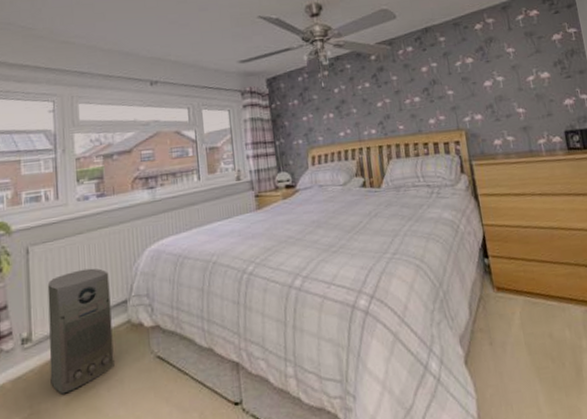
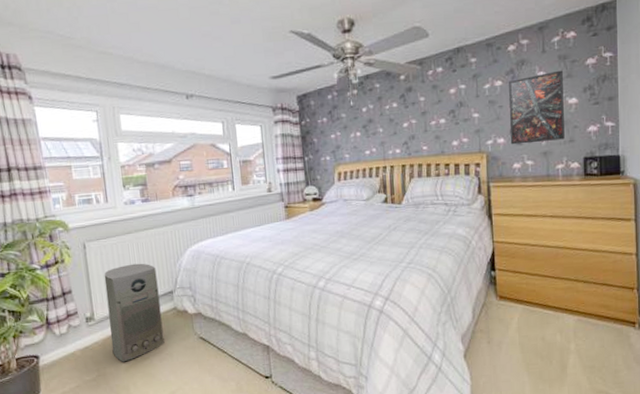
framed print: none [479,46,542,121] -> present [509,70,565,145]

